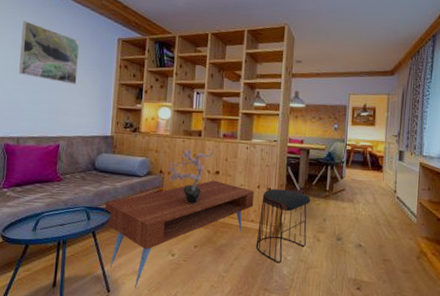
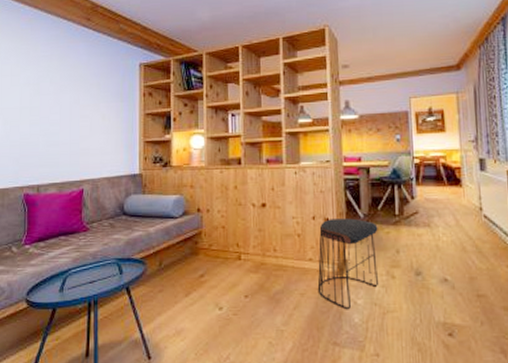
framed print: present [19,21,80,85] -> none [36,56,99,121]
coffee table: present [105,180,254,289] -> none [138,215,310,353]
potted plant: present [166,149,214,205] -> none [204,178,257,246]

